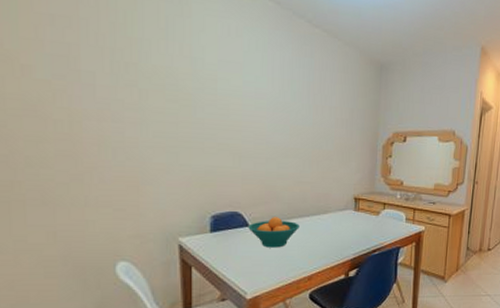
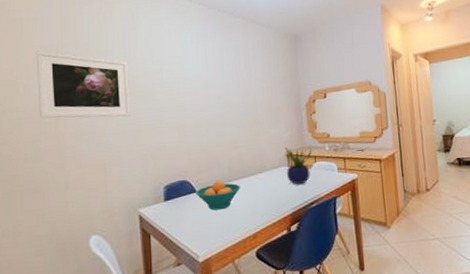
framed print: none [38,19,172,129] -> present [36,50,130,119]
potted plant: none [352,190,382,231] -> present [285,148,312,185]

